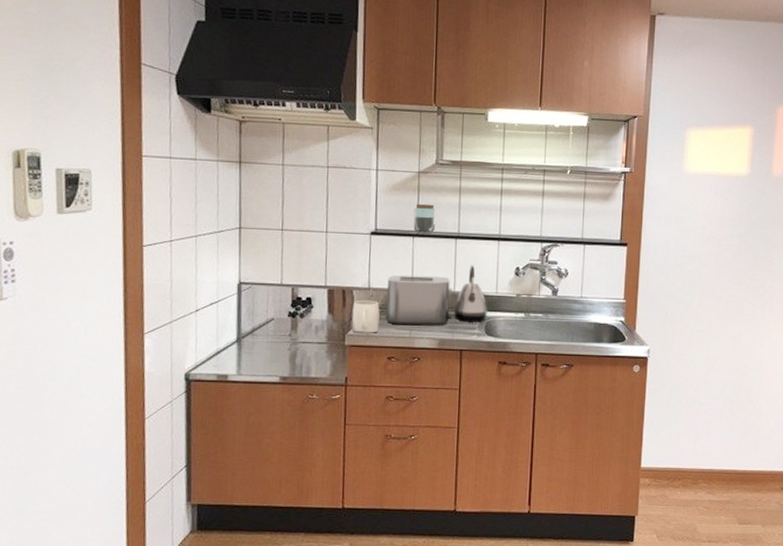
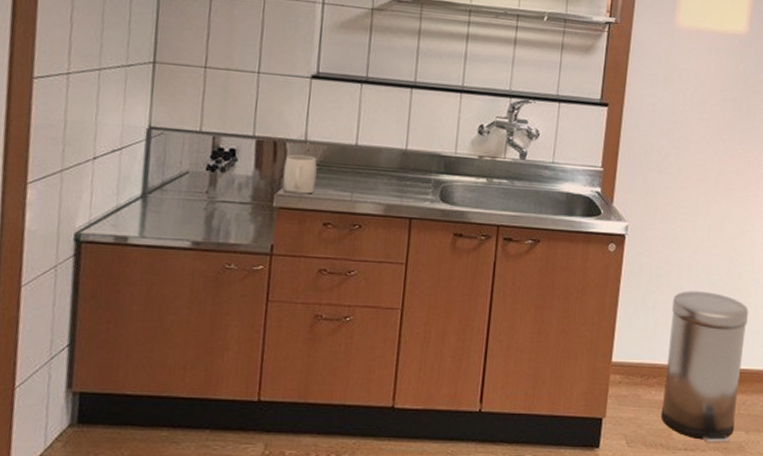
toaster: present [386,275,454,326] -> none [323,127,406,189]
peanut butter: present [413,203,436,233] -> none [362,45,390,80]
kettle: present [453,265,489,322] -> none [403,119,446,187]
pedal bin: none [686,404,760,535] -> present [661,291,748,443]

